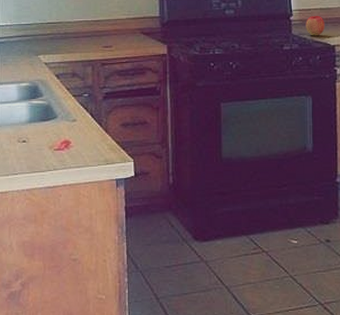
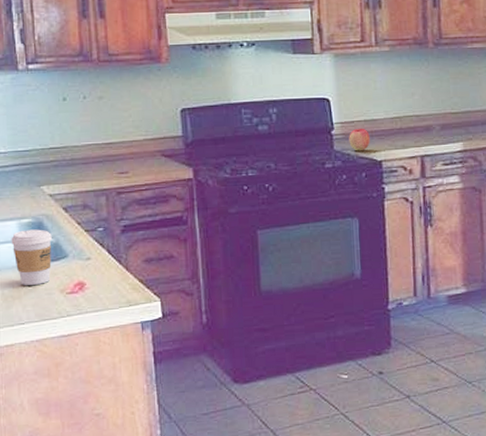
coffee cup: none [11,92,45,141] -> present [11,229,52,285]

